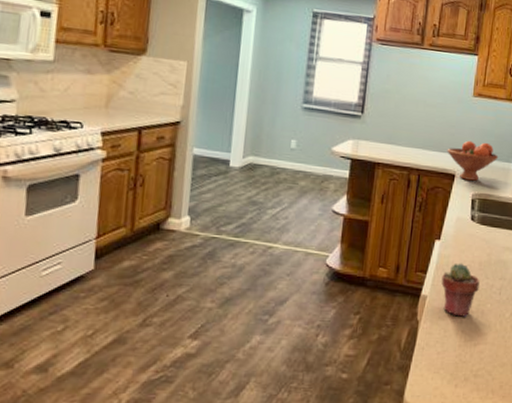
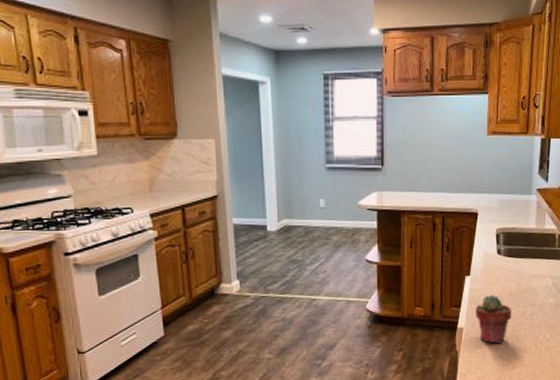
fruit bowl: present [447,140,499,181] -> none [467,178,519,217]

